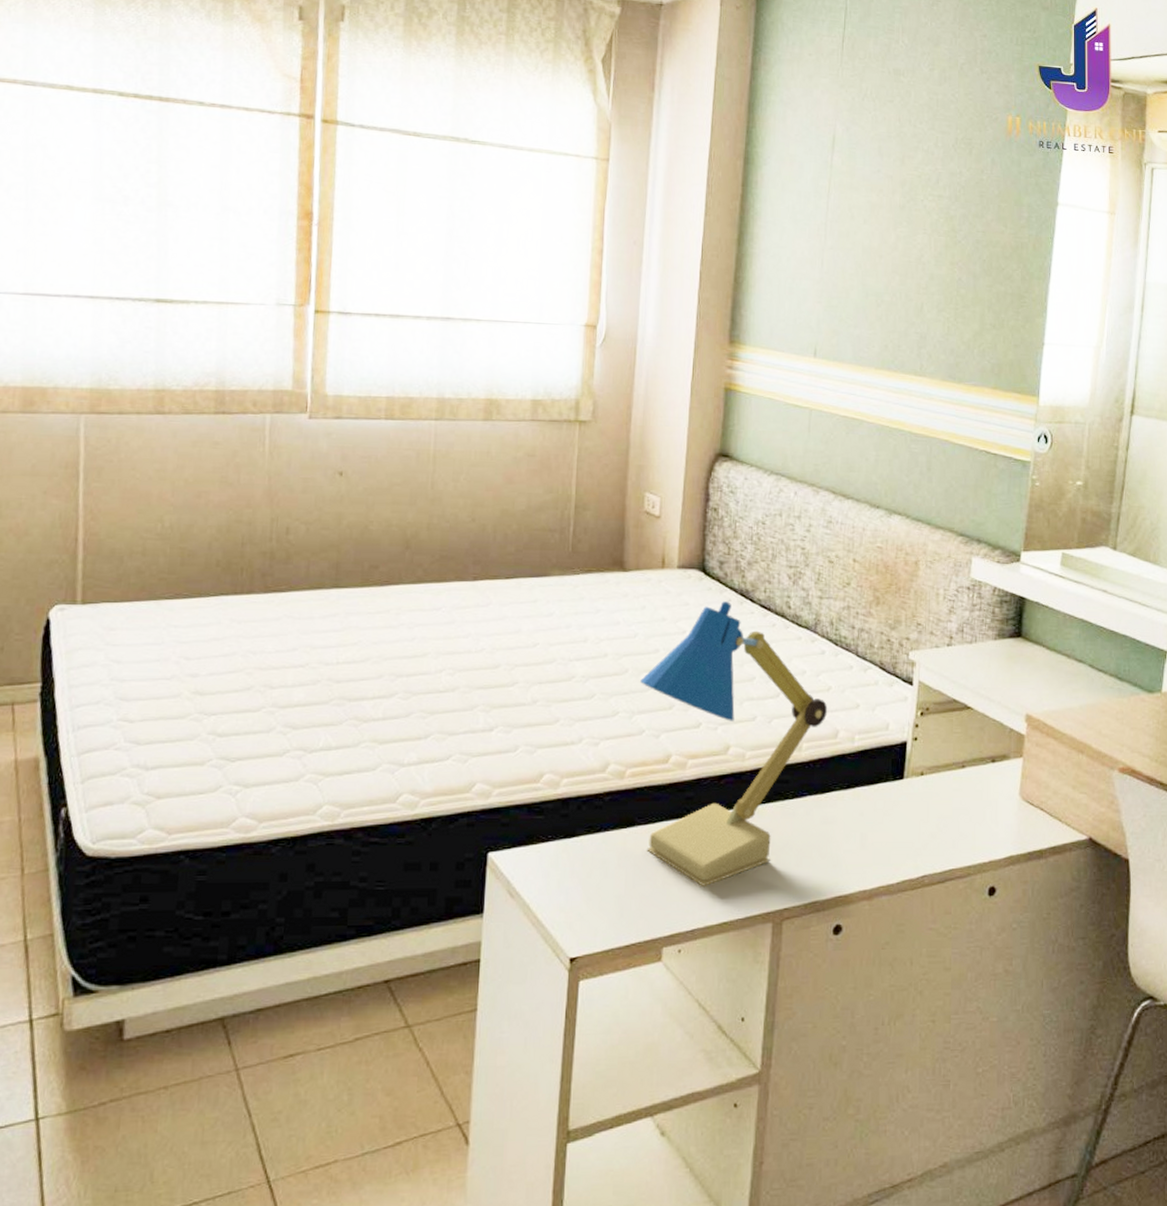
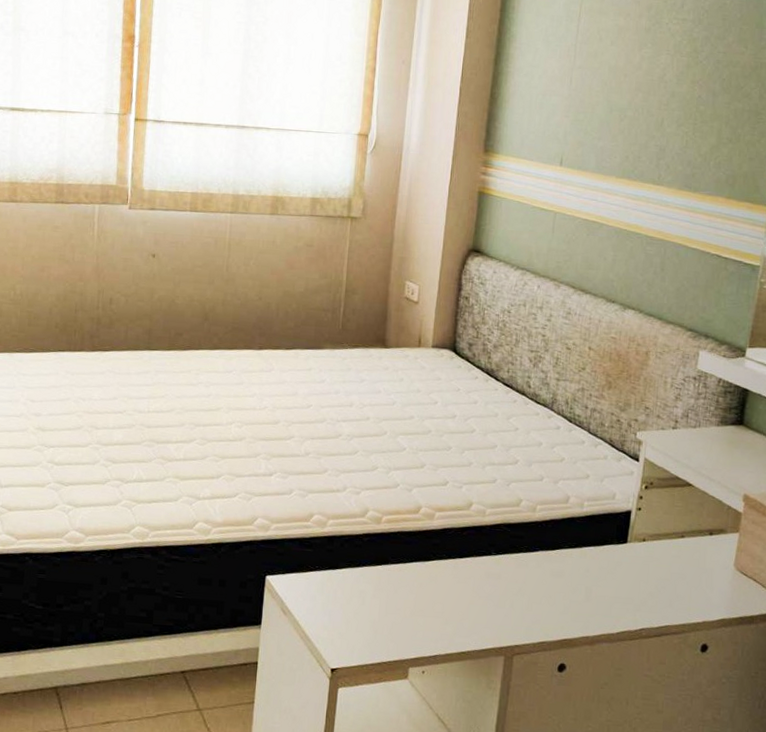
desk lamp: present [640,601,827,886] -> none [397,378,560,620]

